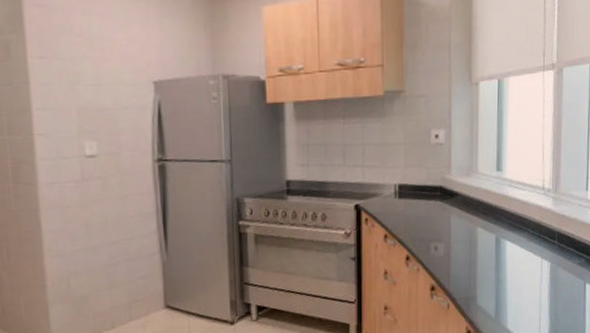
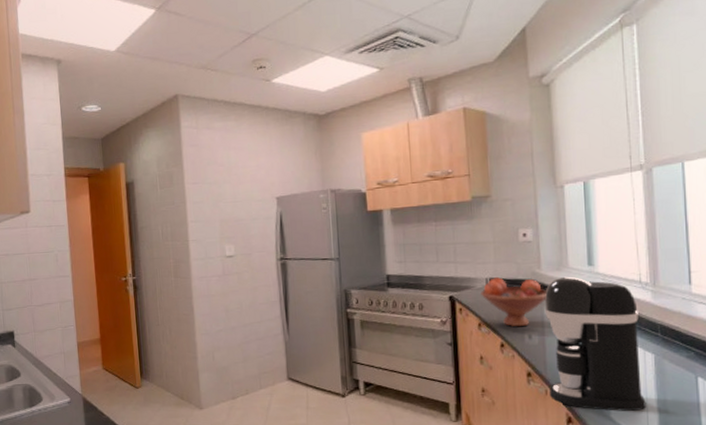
fruit bowl: none [388,182,455,239] -> present [480,276,547,328]
coffee maker: none [451,182,540,322] -> present [544,276,647,412]

